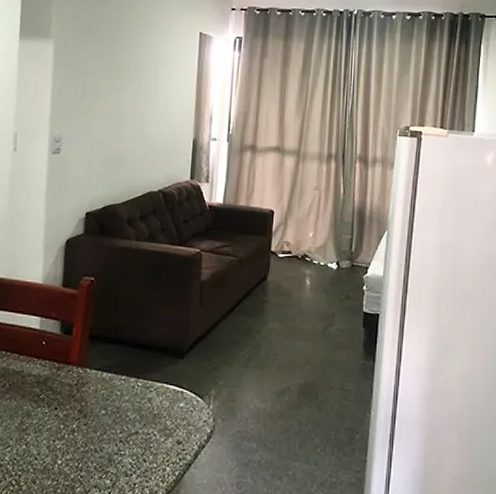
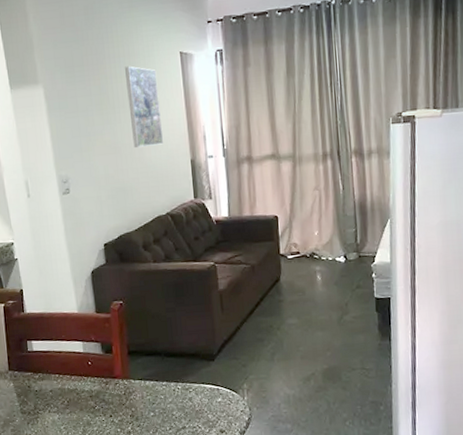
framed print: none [136,36,173,120] -> present [125,66,164,148]

